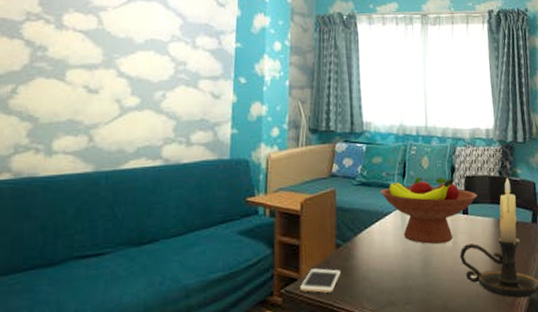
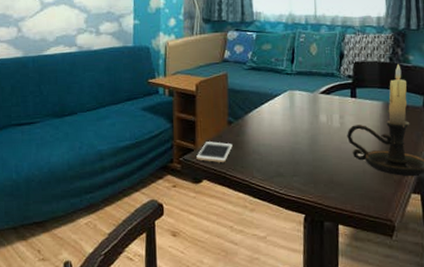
fruit bowl: present [380,177,477,244] -> none [269,63,366,124]

